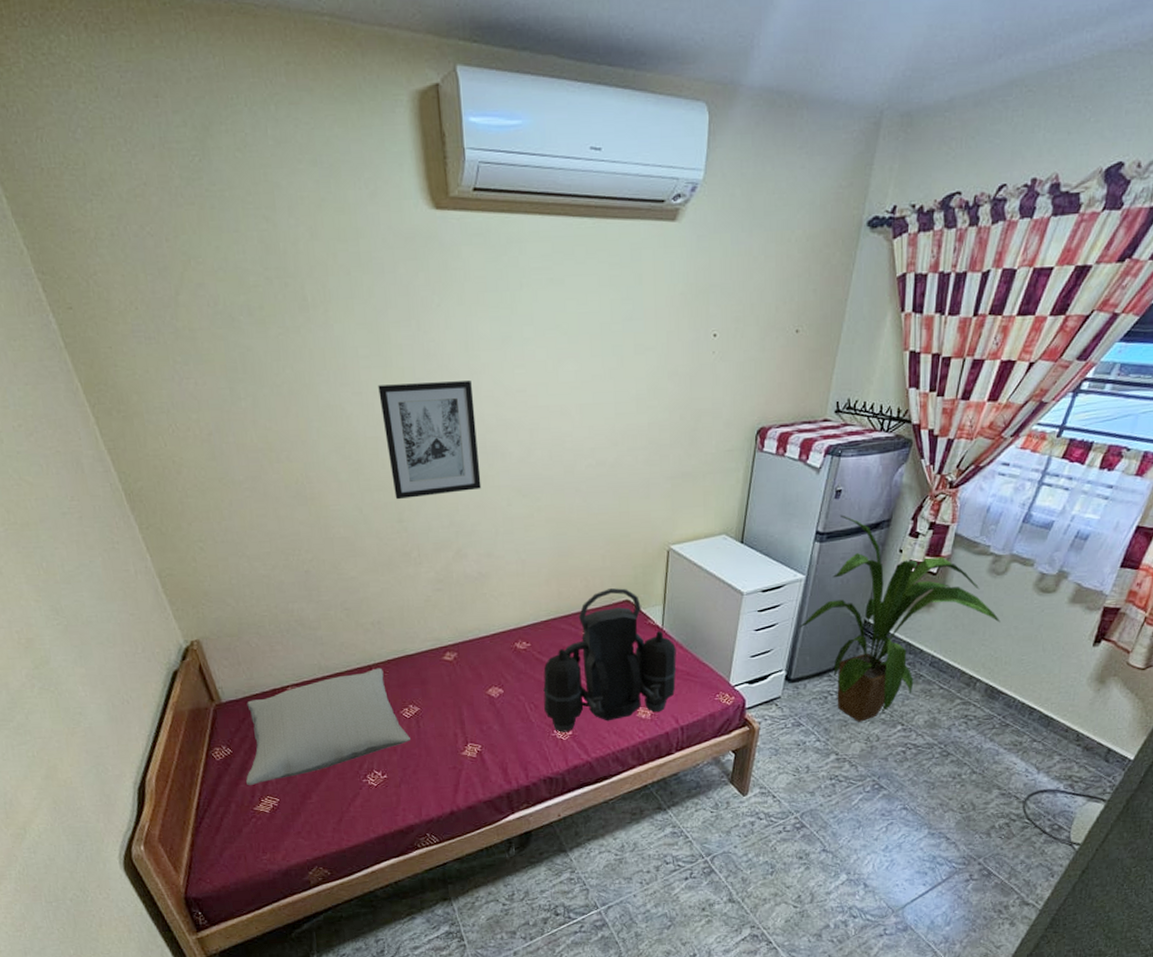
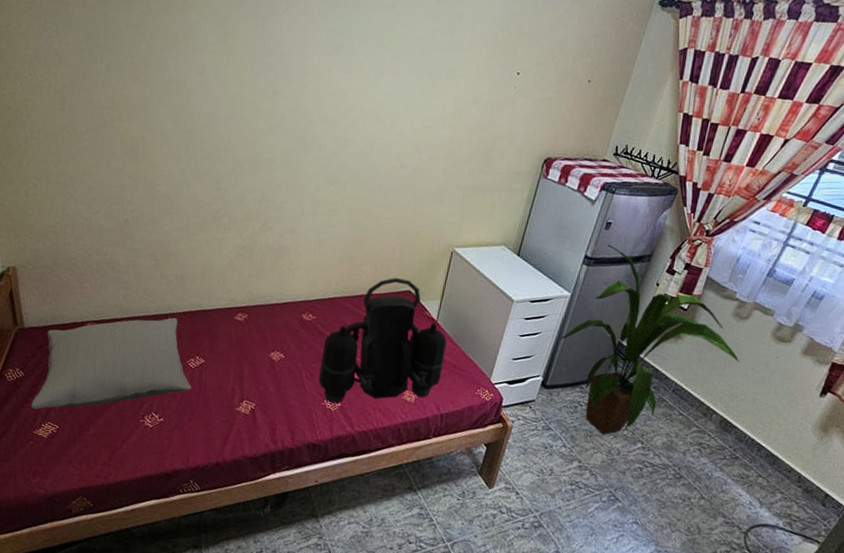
wall art: present [378,381,482,500] -> none [217,69,302,172]

